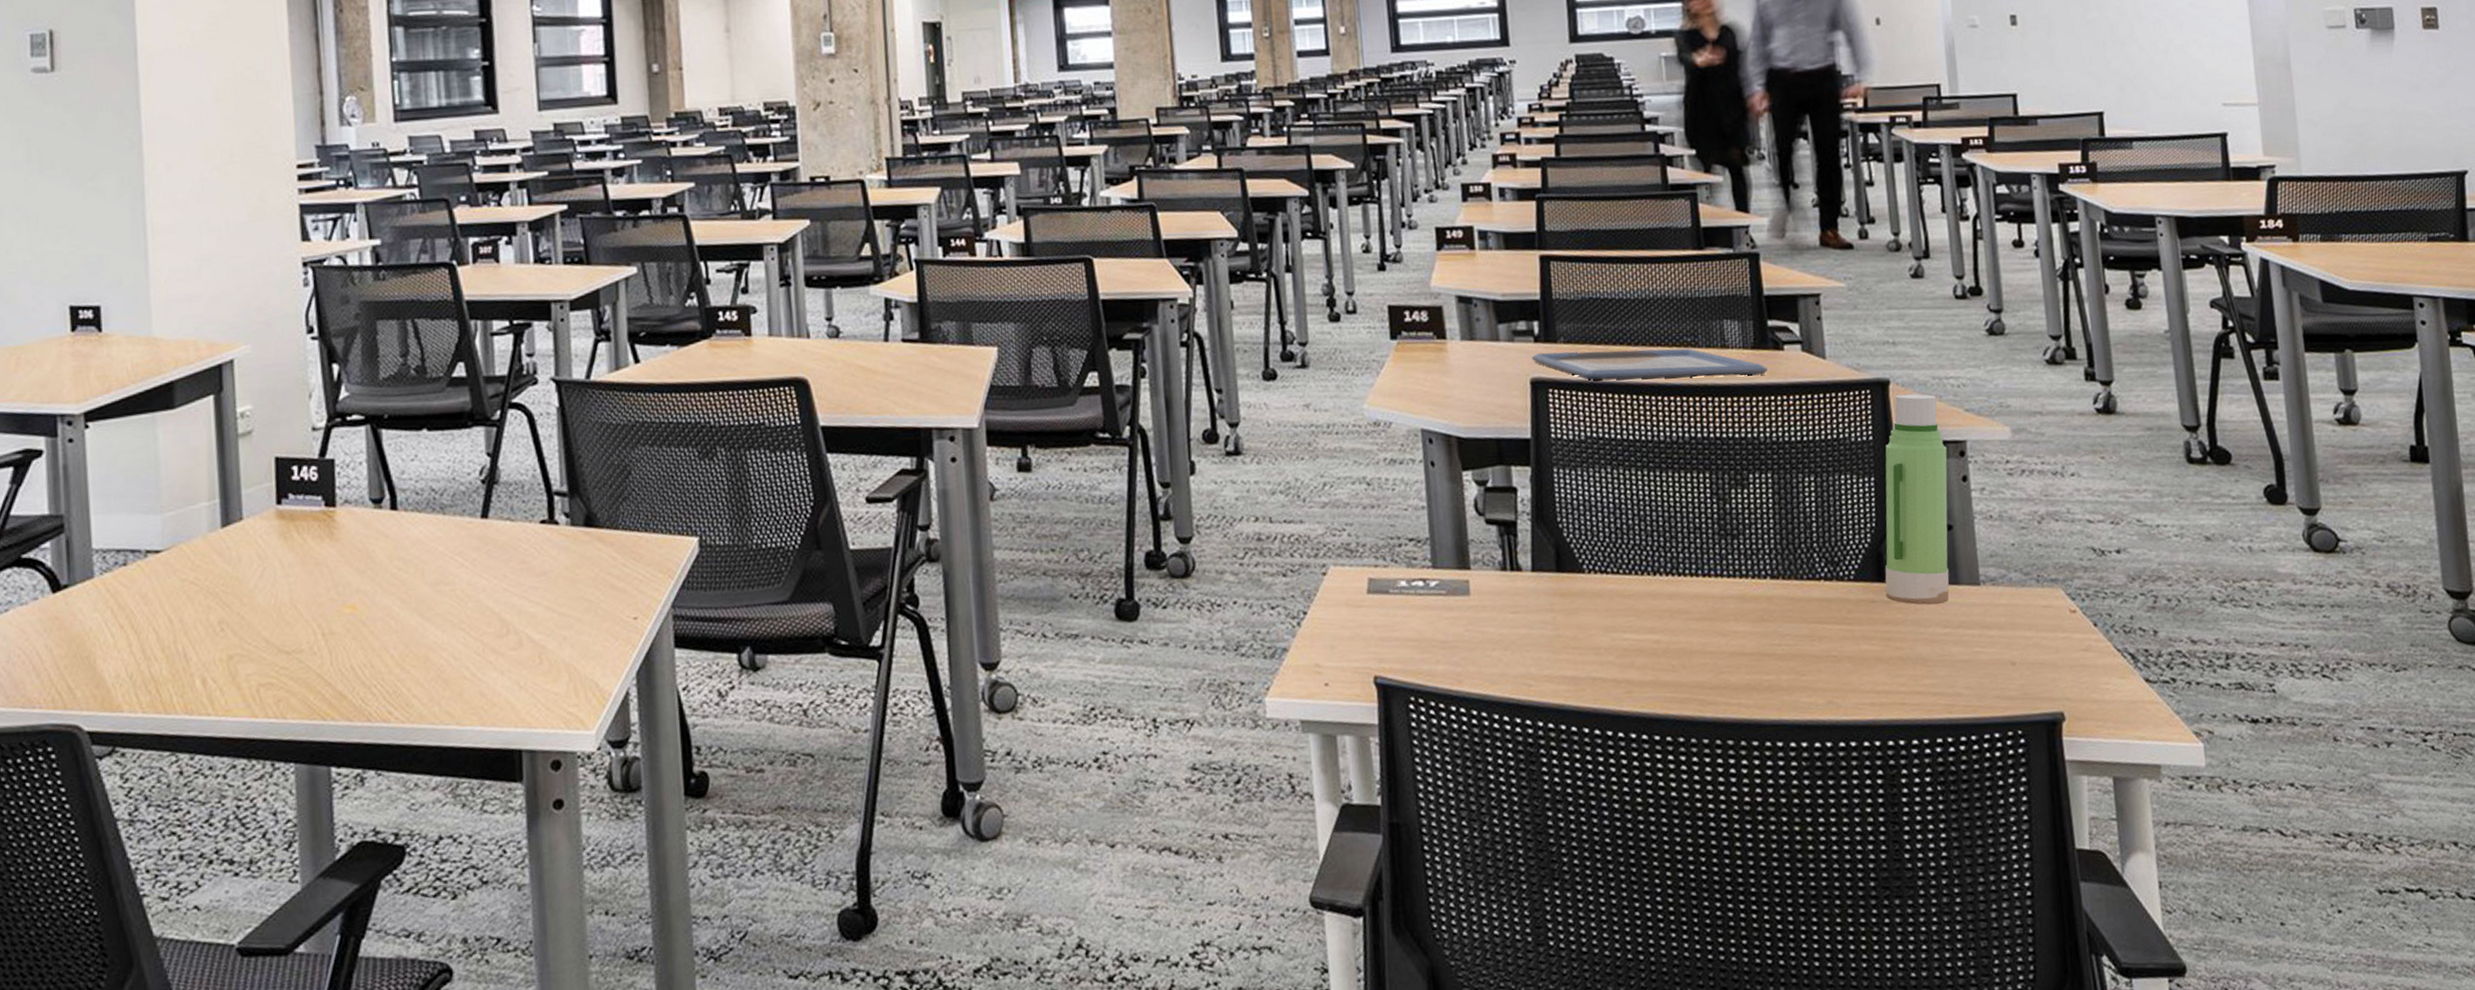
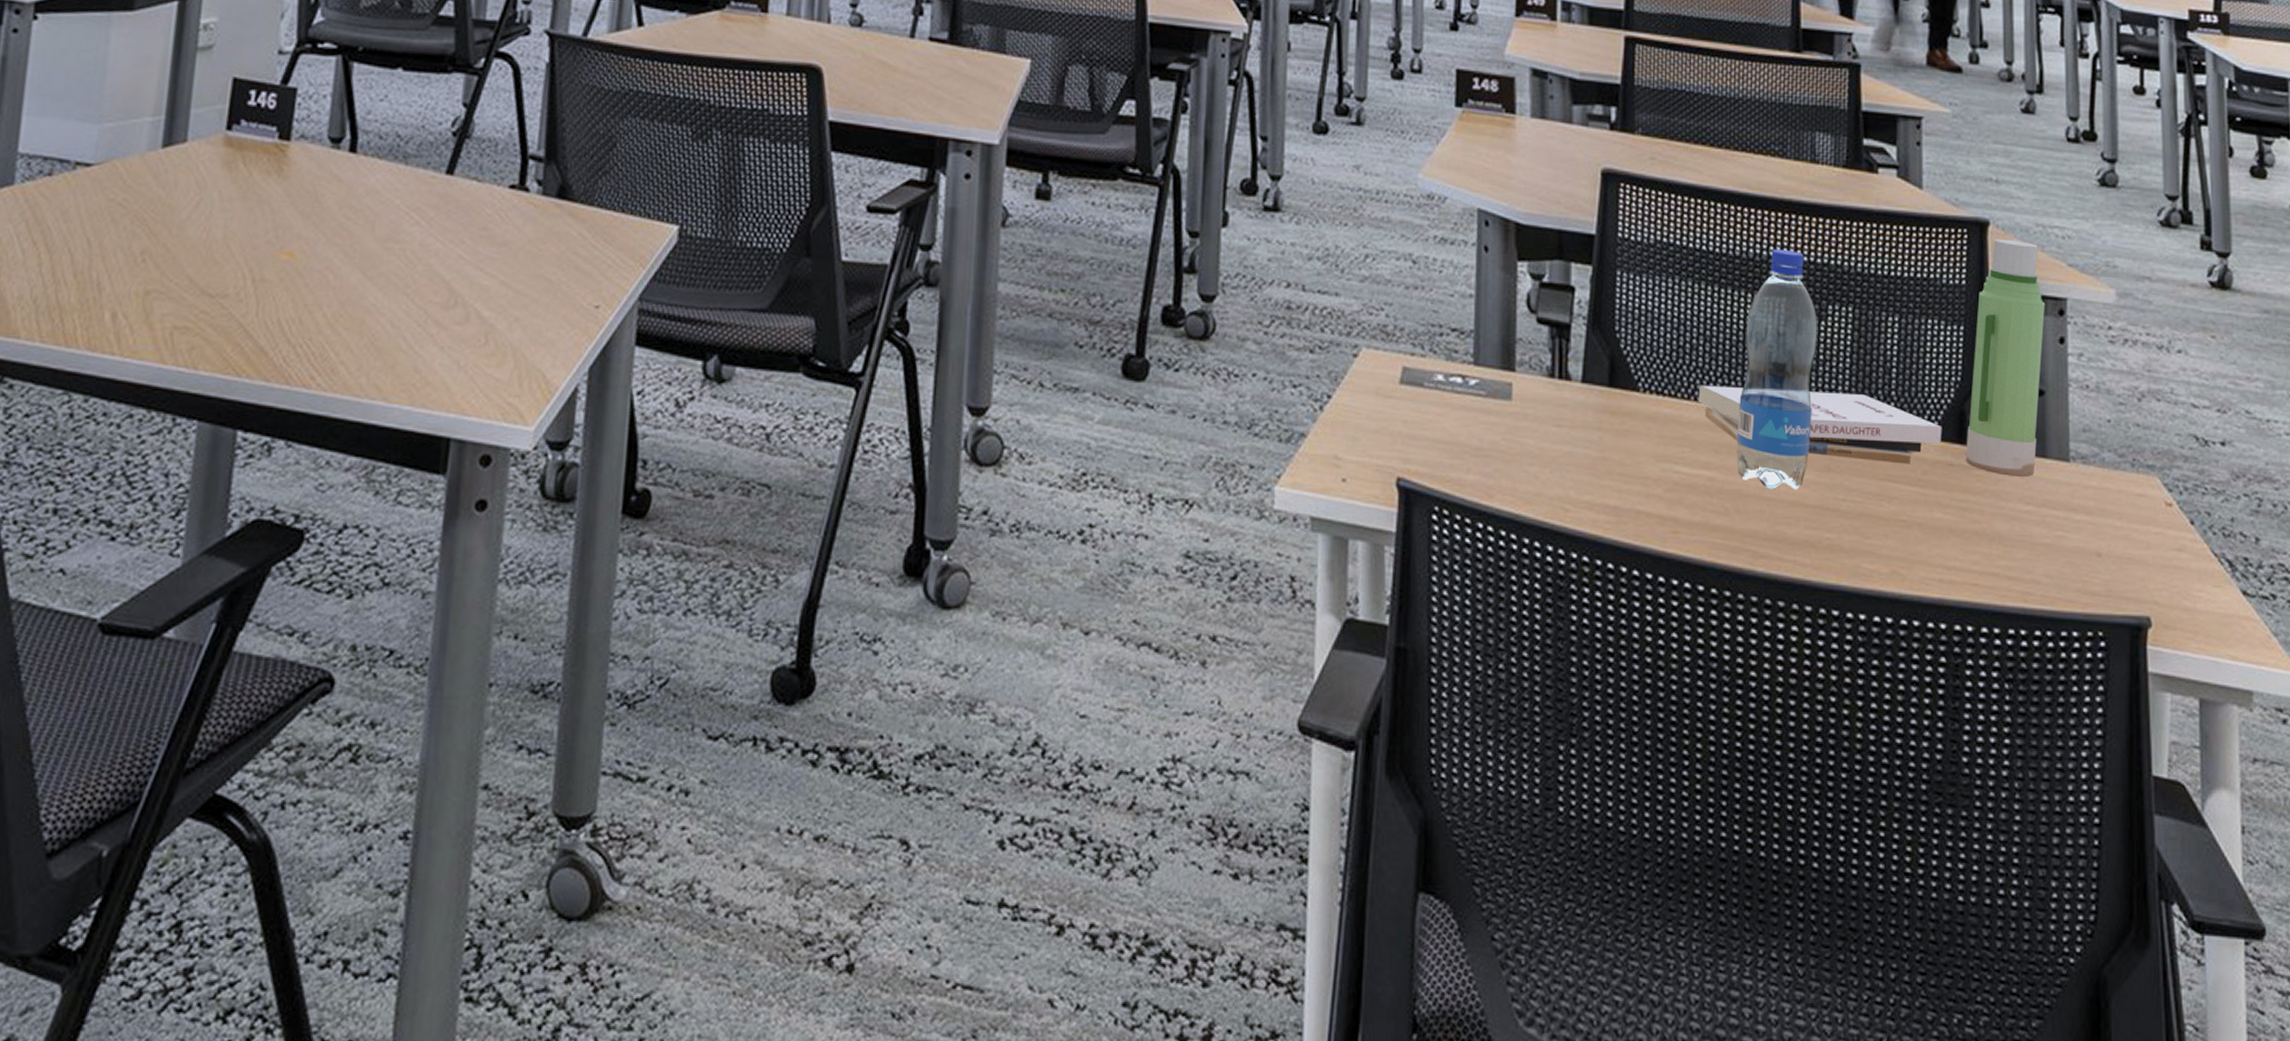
tablet: present [1531,348,1768,380] -> none [1605,143,1858,197]
books: none [1638,549,1863,609] -> present [1698,385,1942,465]
bottle: none [1675,429,1744,644] -> present [1736,248,1818,490]

